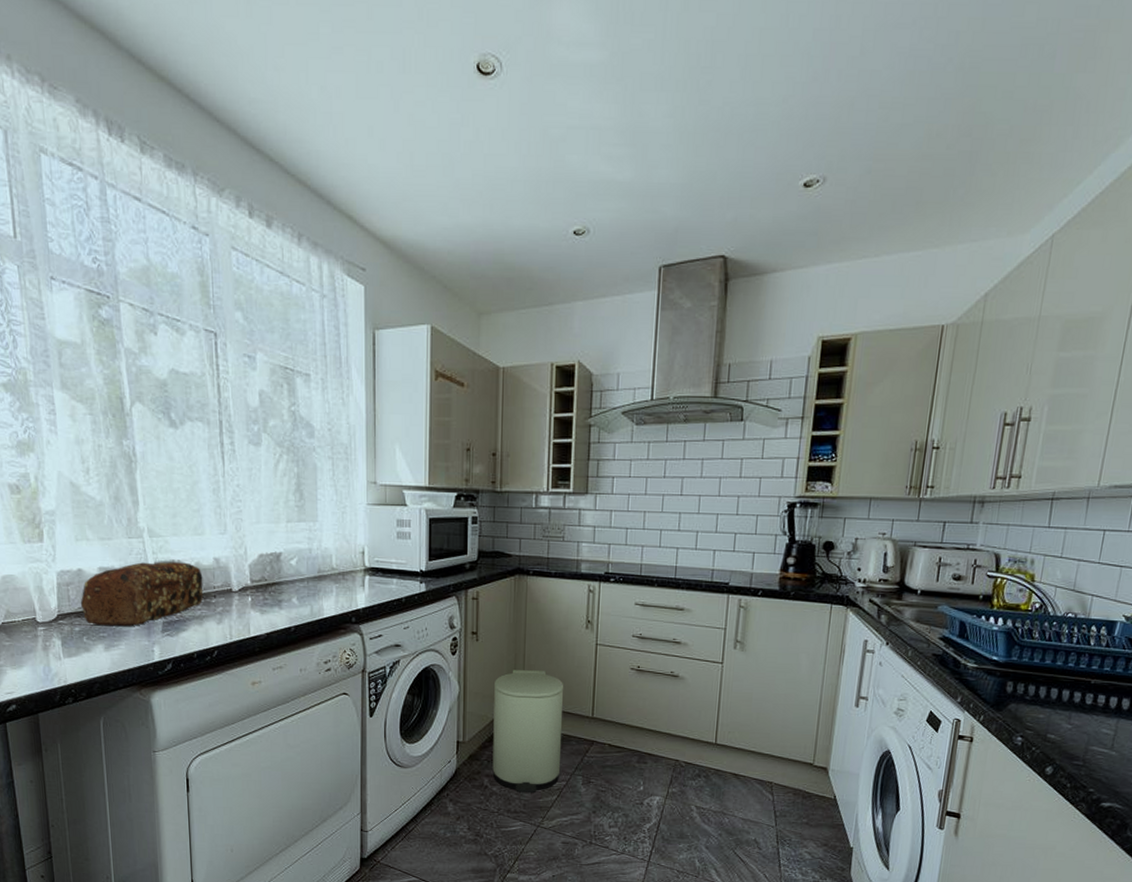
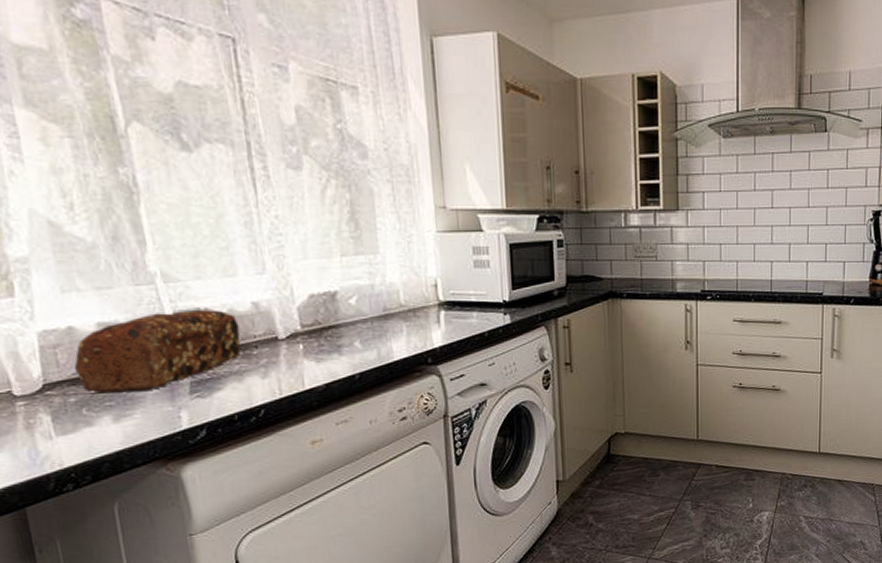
pedal bin: present [492,670,564,794] -> none [593,397,669,527]

